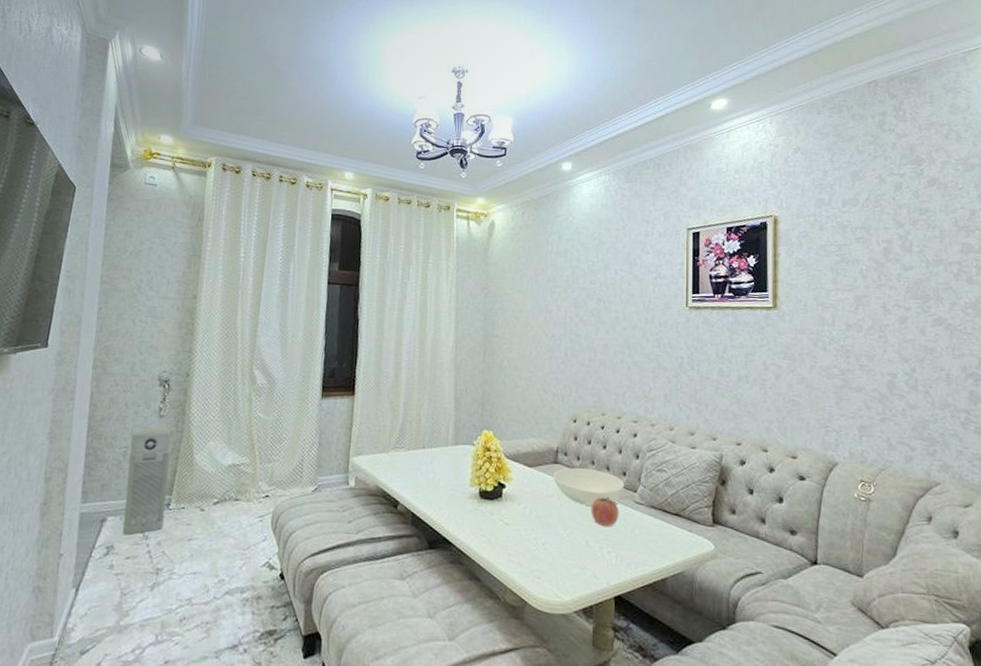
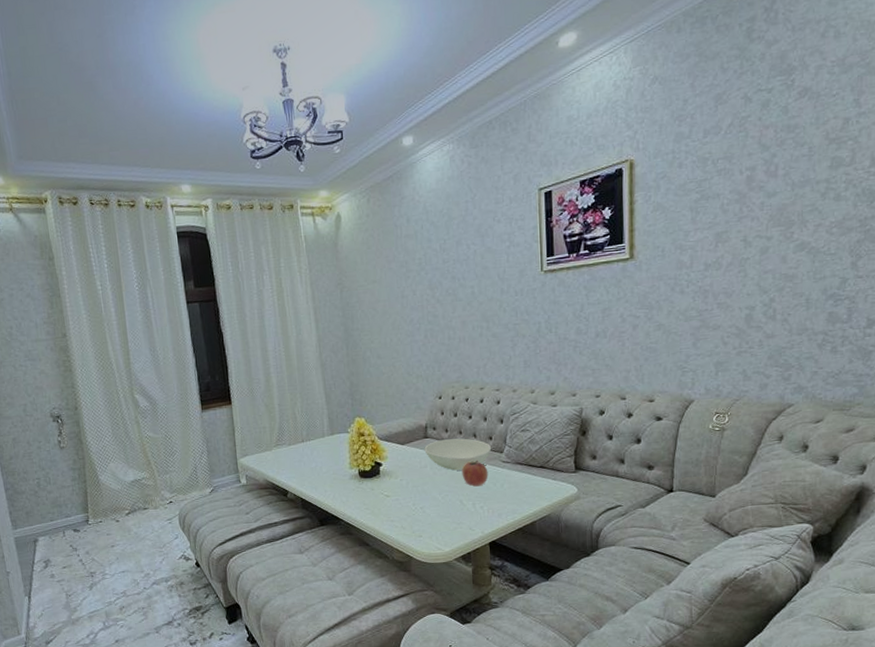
air purifier: present [122,426,171,535] -> none [40,456,88,549]

